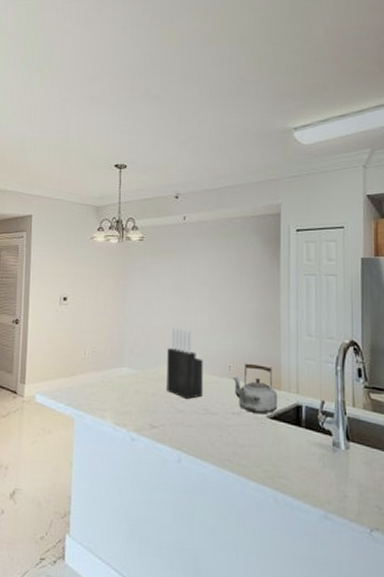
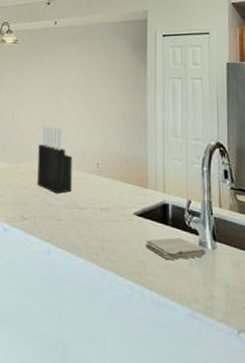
kettle: present [232,363,278,414] -> none [100,161,144,211]
washcloth: none [279,439,340,463] -> present [146,237,206,261]

